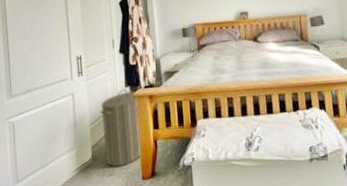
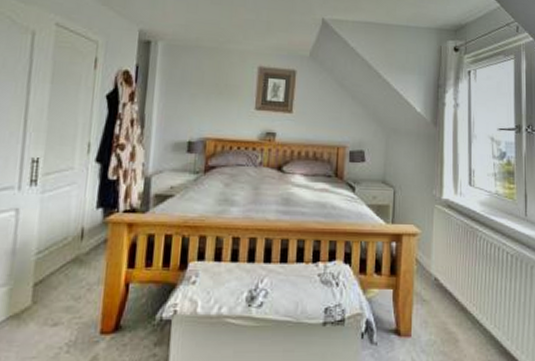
laundry hamper: present [100,89,143,167] -> none [51,210,111,315]

